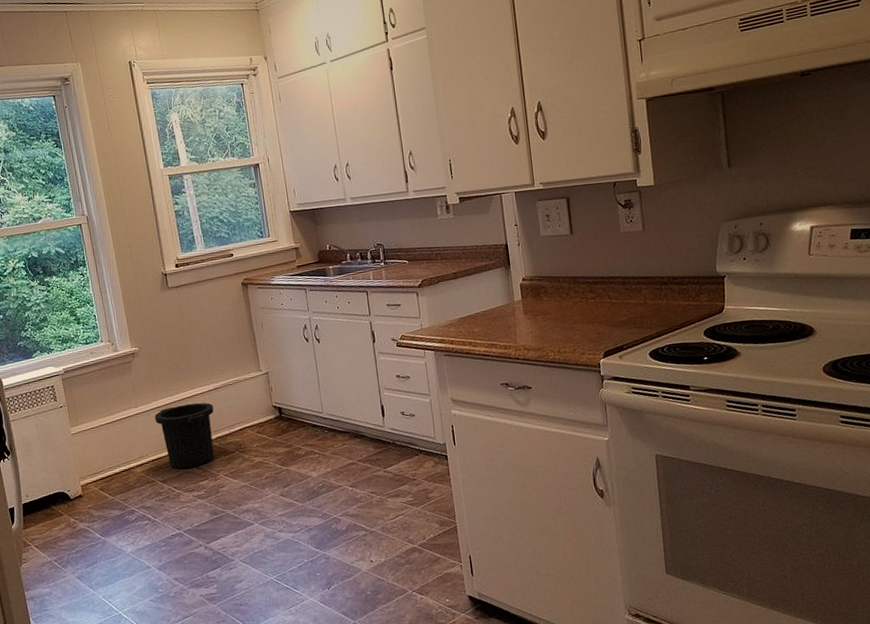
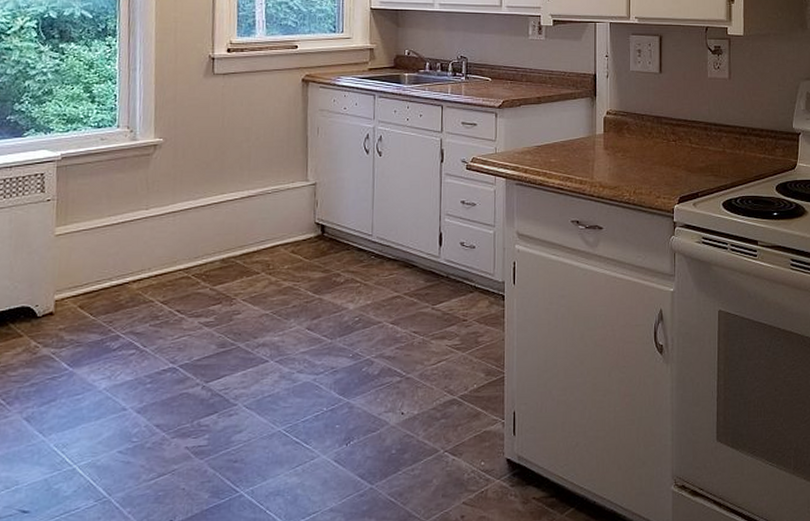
trash can: present [154,402,215,469] -> none [167,210,243,289]

